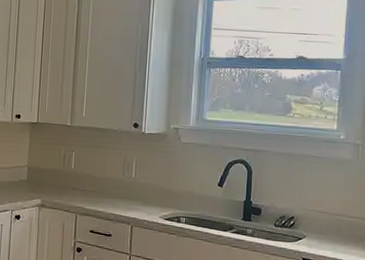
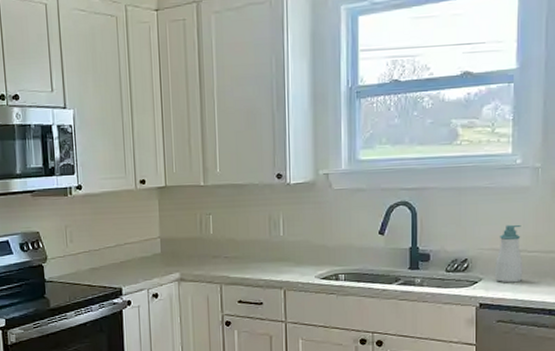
soap bottle: none [318,191,343,244] -> present [495,224,523,283]

